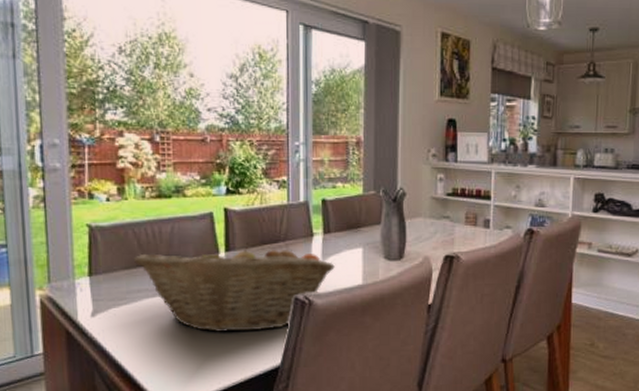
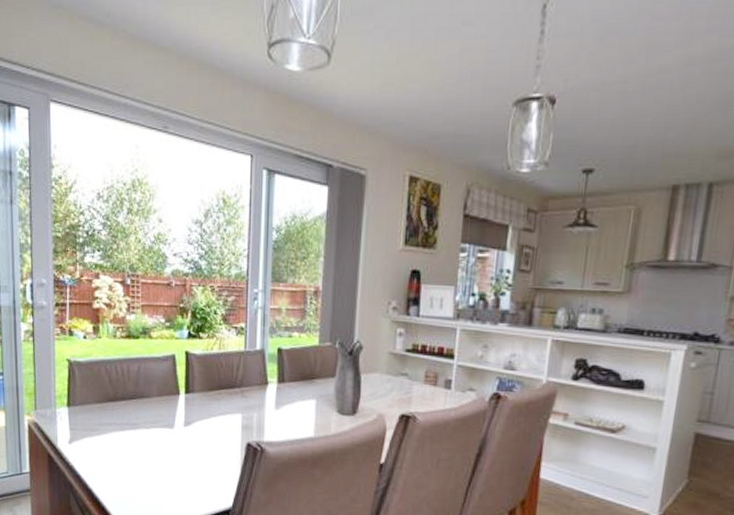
fruit basket: present [133,242,335,333] -> none [104,386,287,473]

